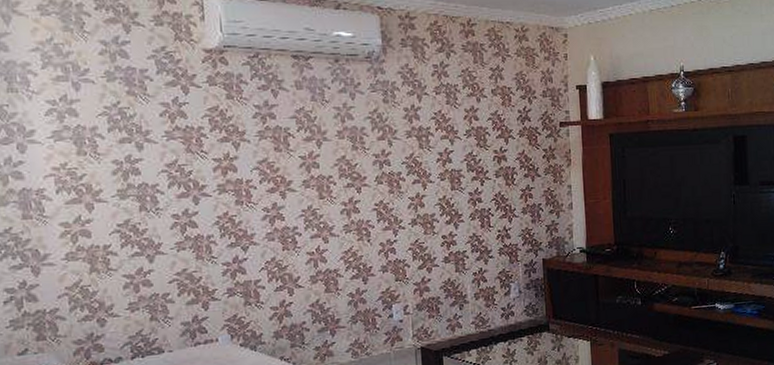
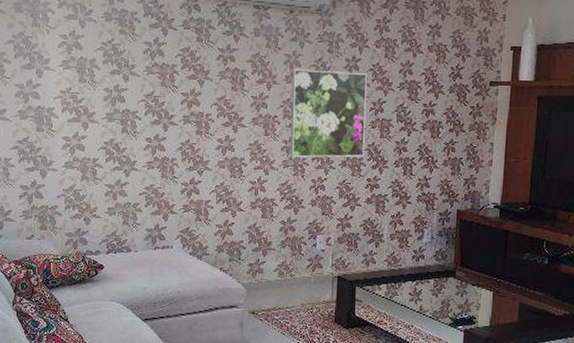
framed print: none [344,122,435,221] -> present [290,69,367,158]

